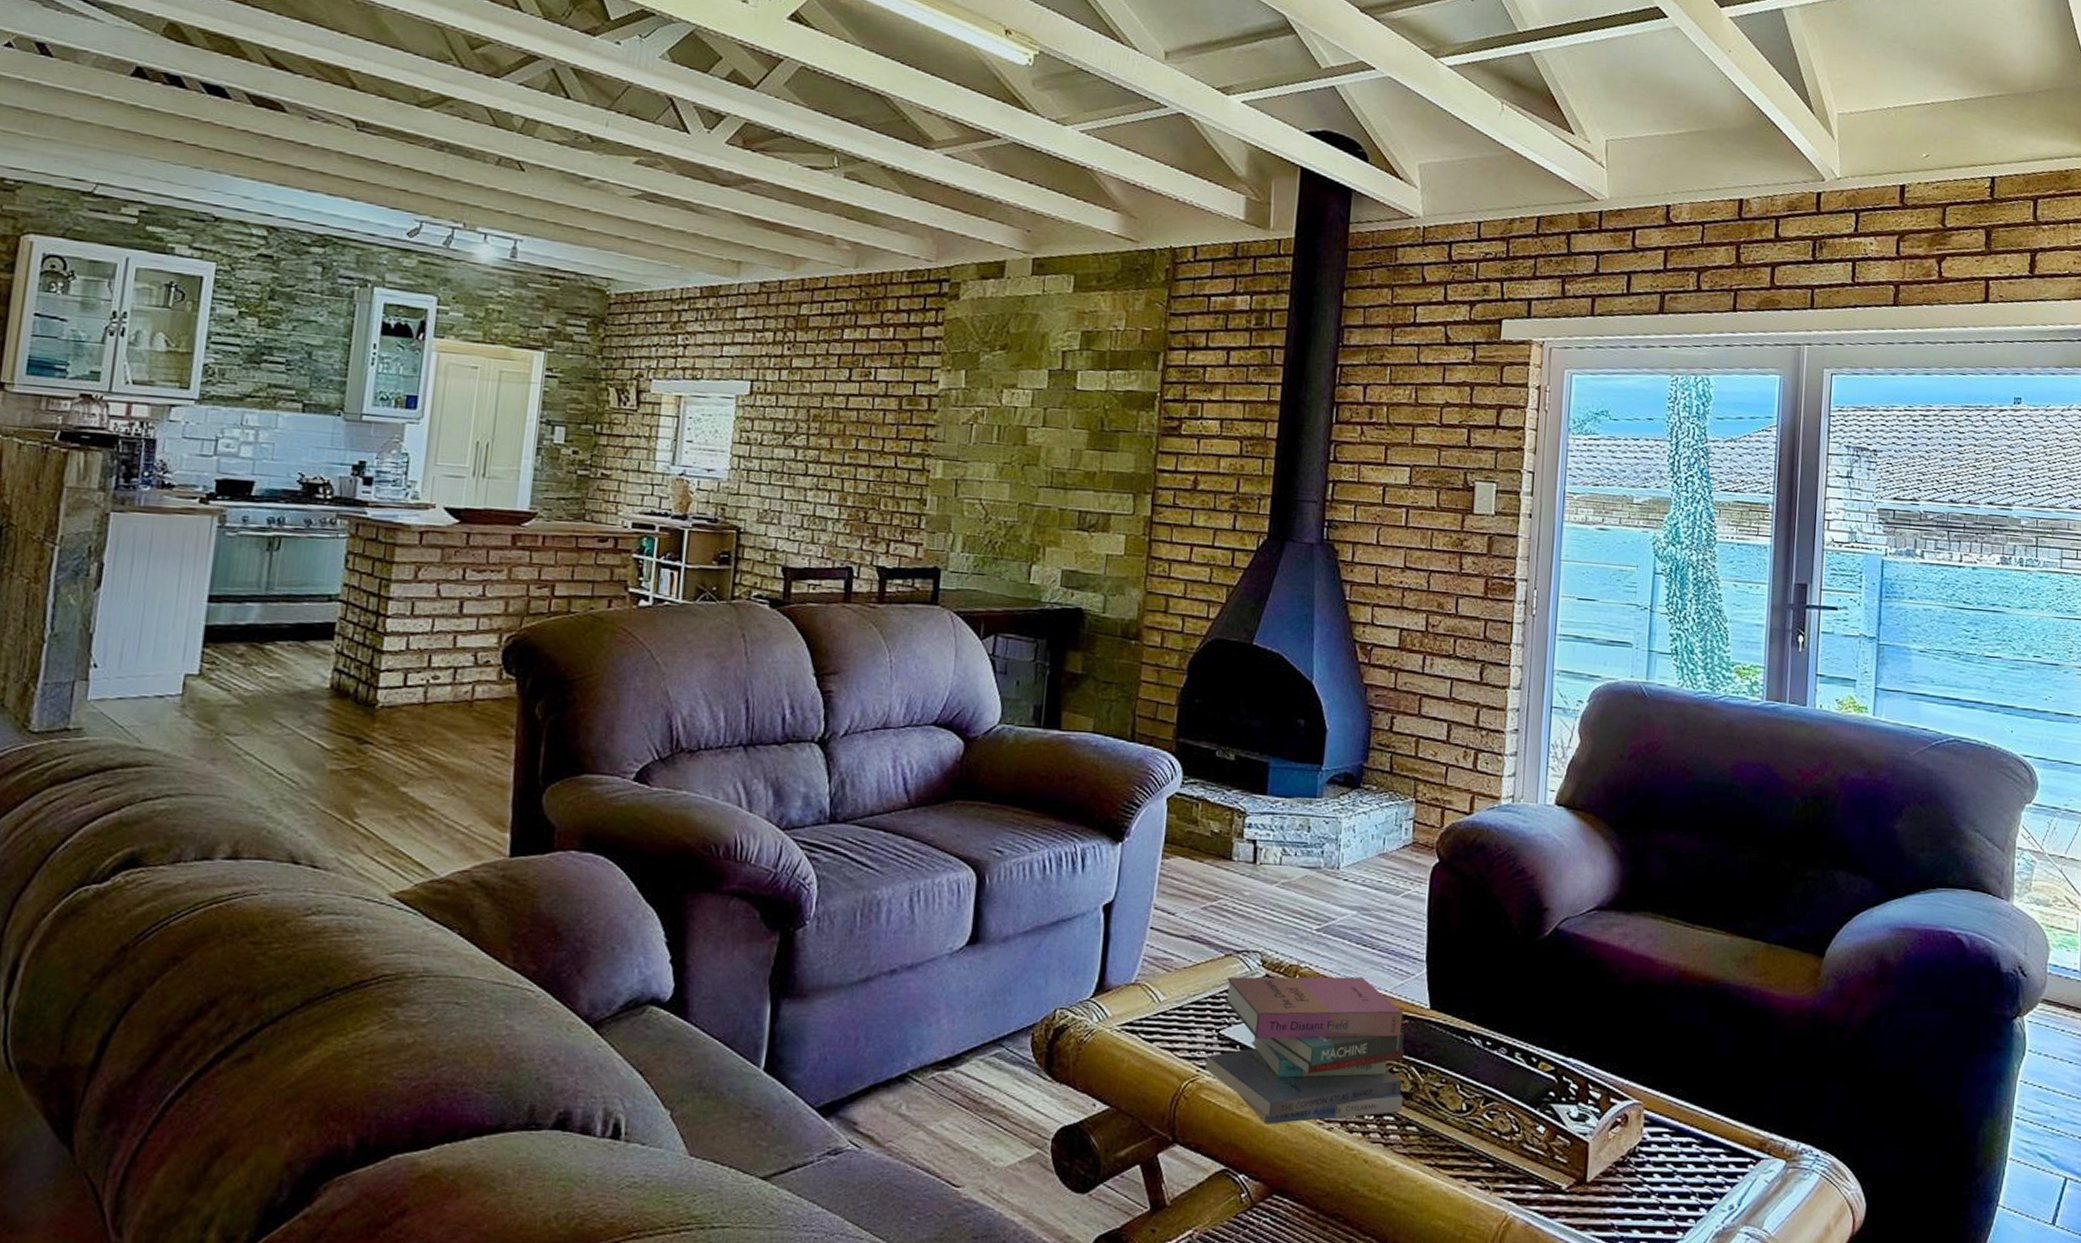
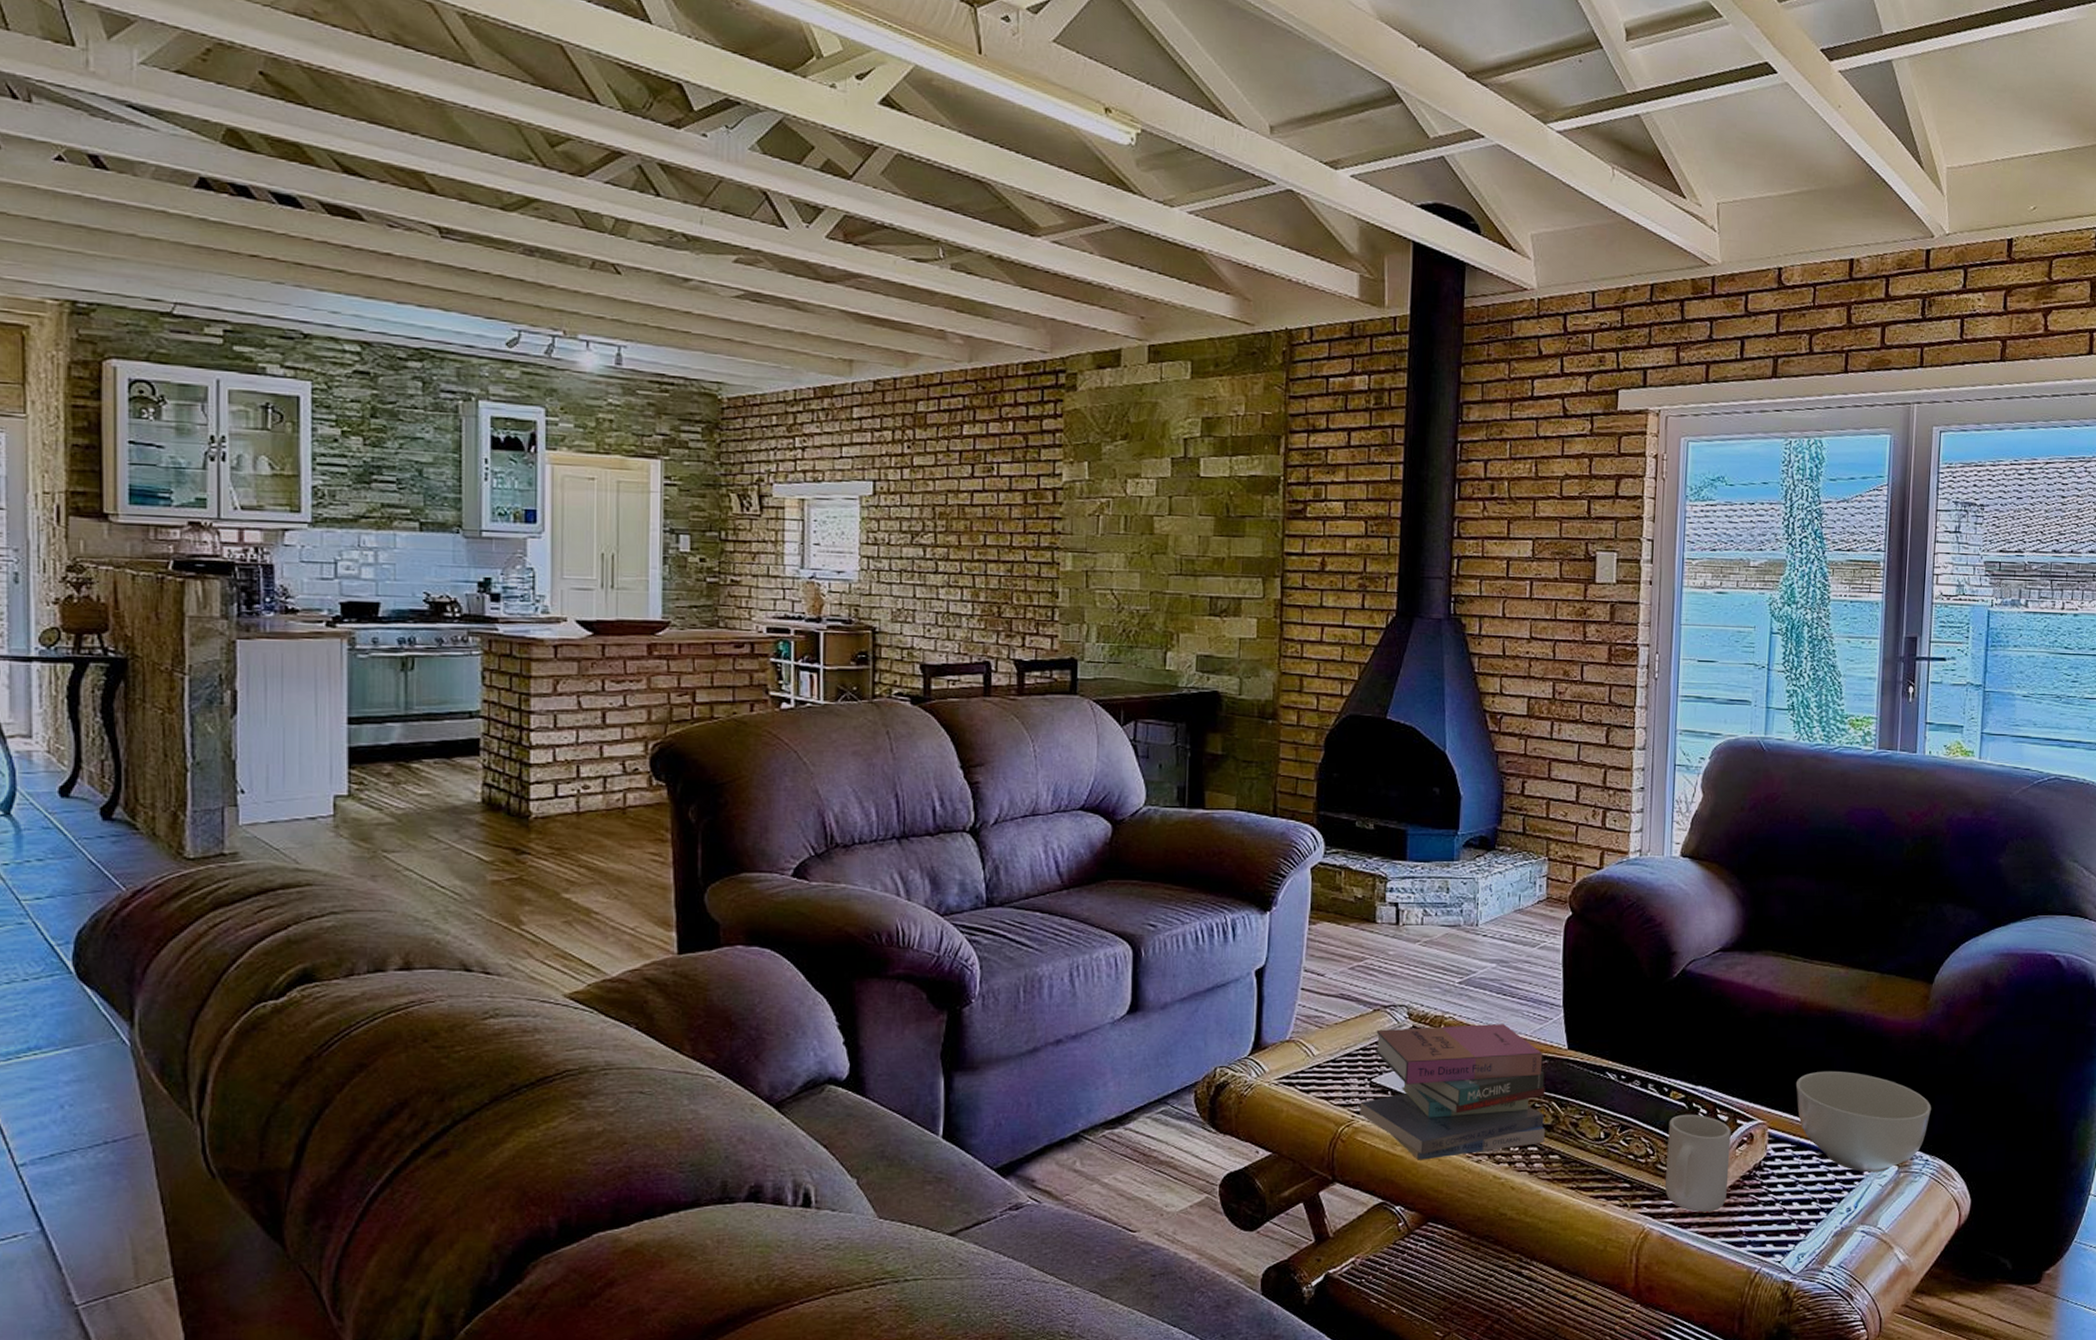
mug: none [1530,1088,1604,1202] -> present [1664,1114,1731,1213]
bowl: none [1674,1048,1822,1167] -> present [1795,1071,1931,1173]

